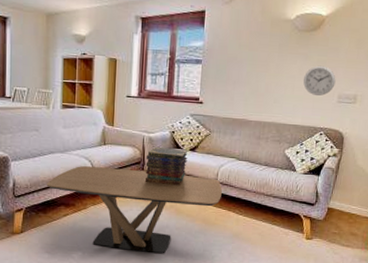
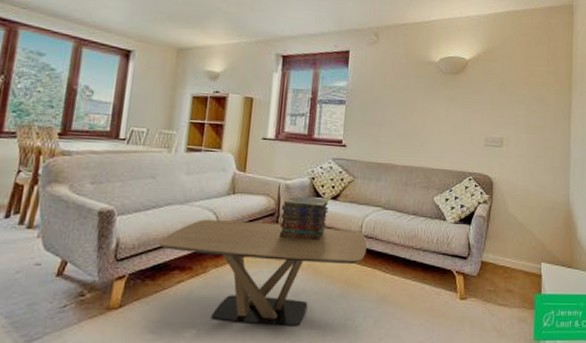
wall clock: present [303,65,336,96] -> none [450,108,482,139]

